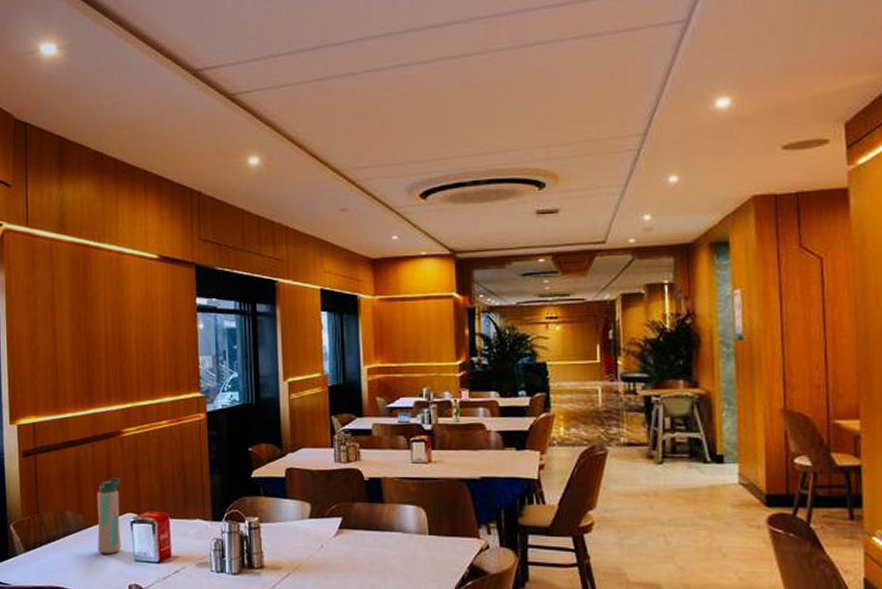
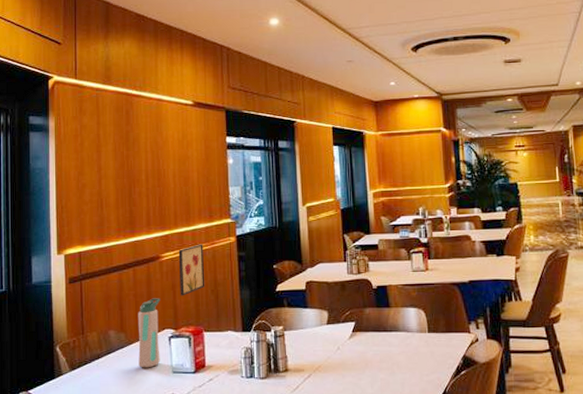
wall art: none [141,420,171,478] -> present [178,244,205,296]

